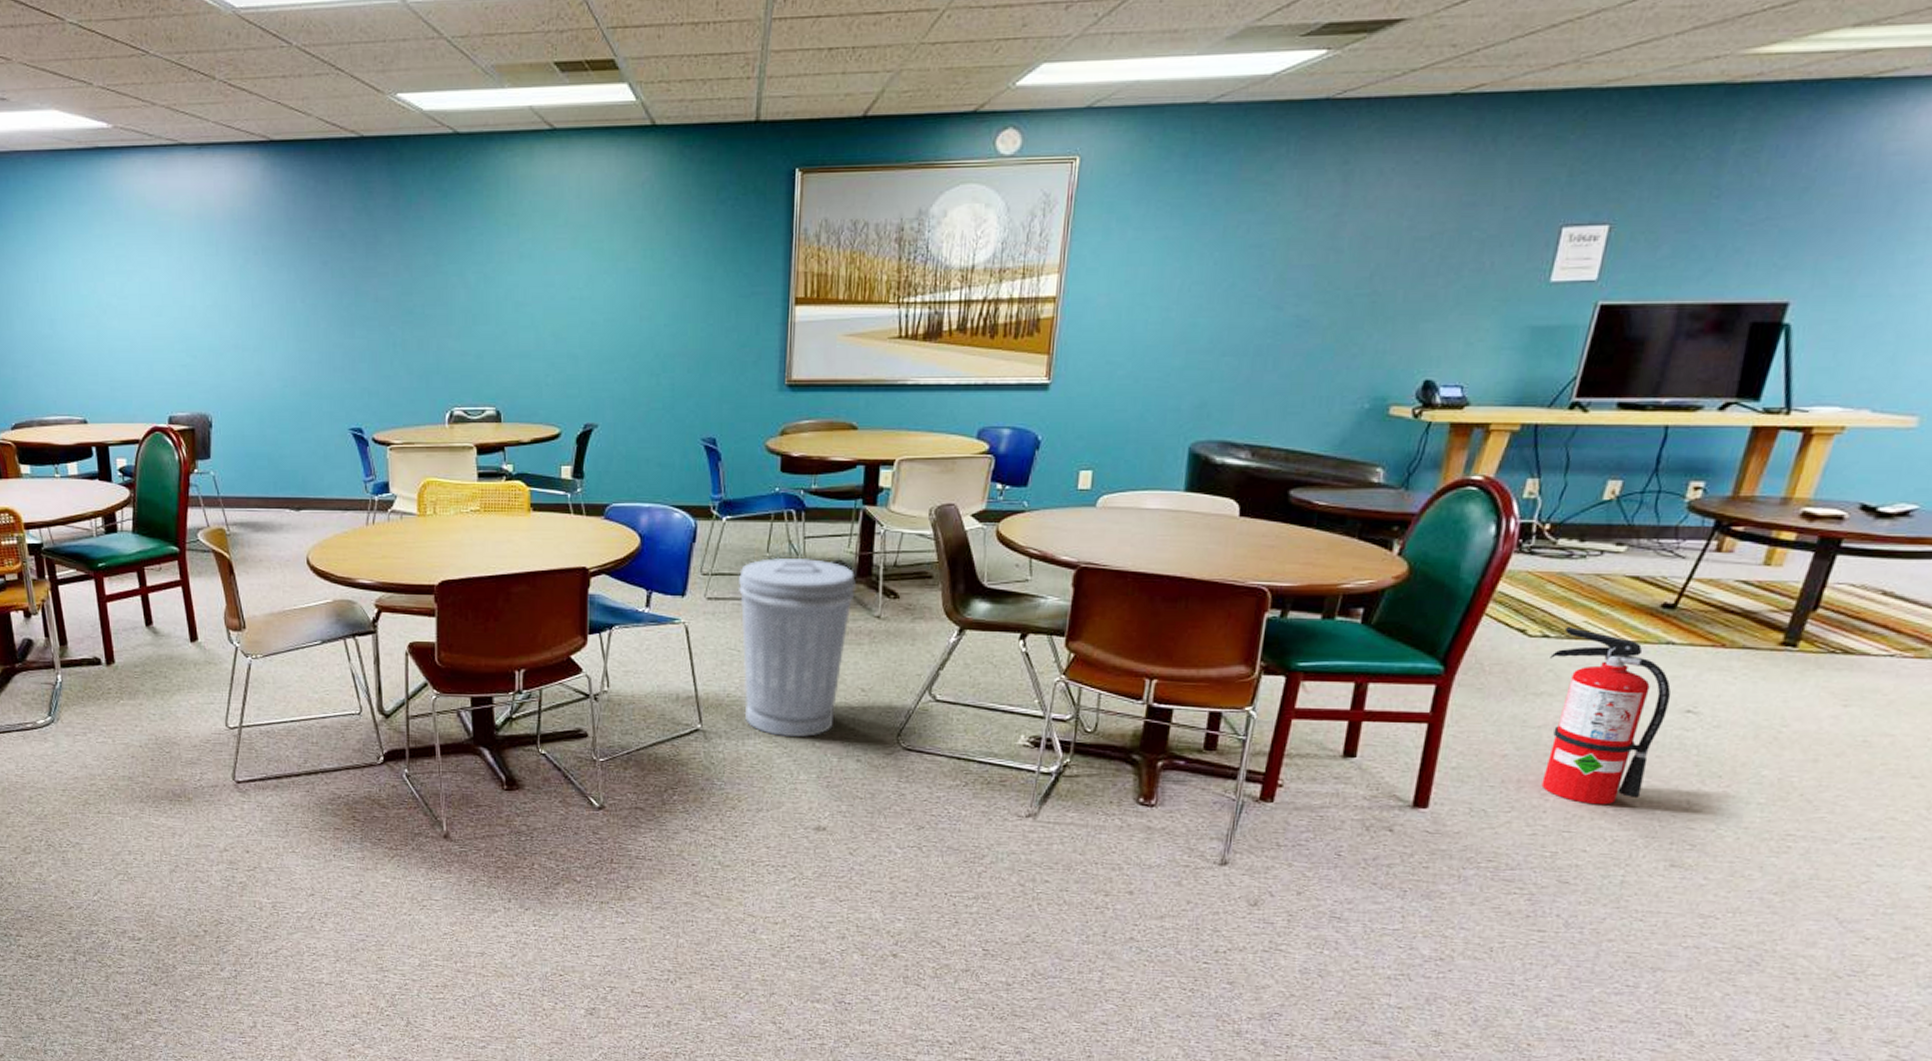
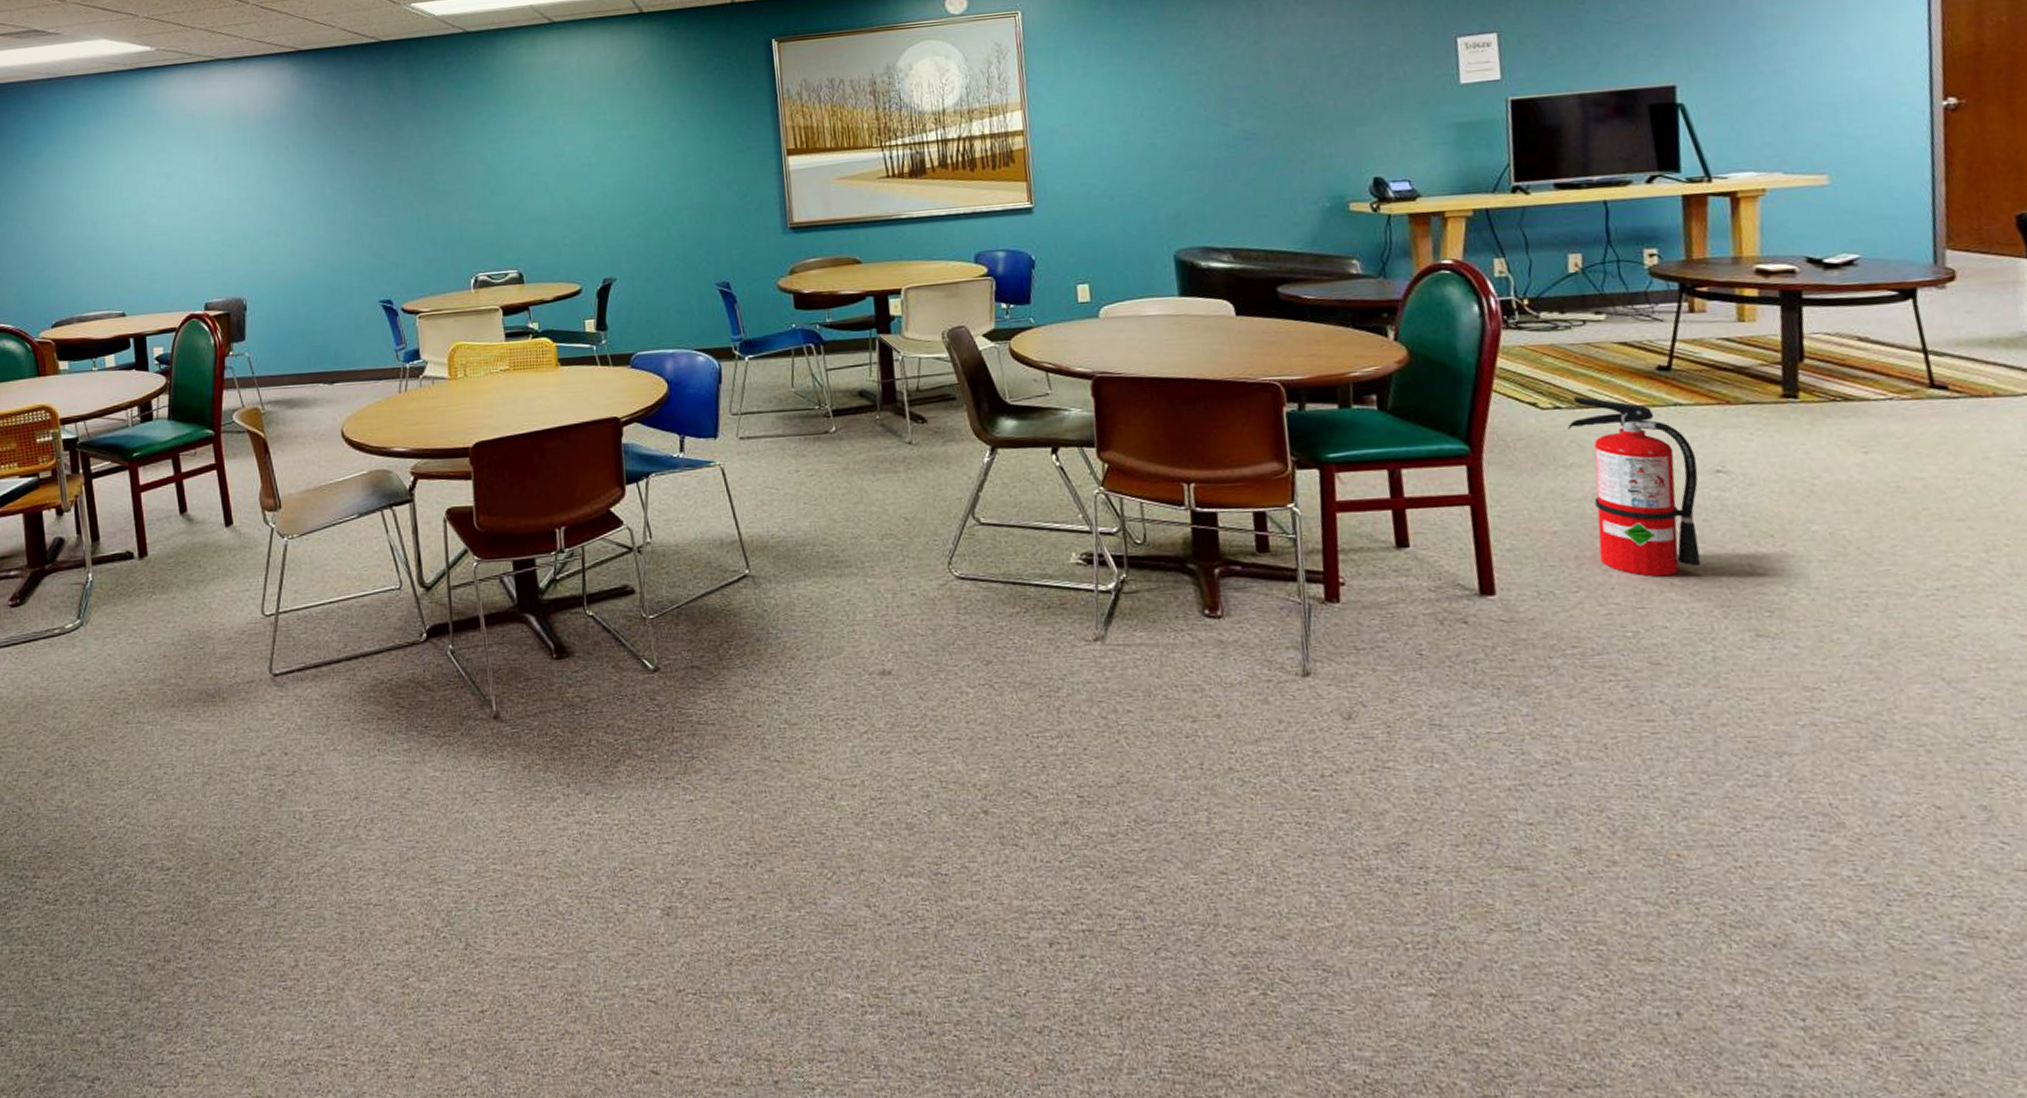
trash can: present [739,557,856,738] -> none [768,390,884,576]

